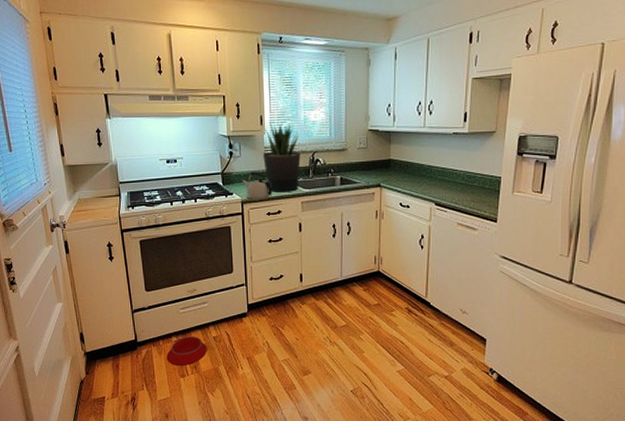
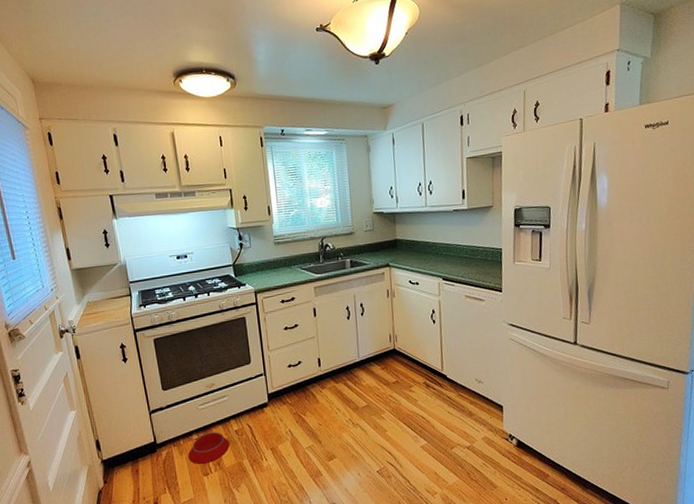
kettle: present [242,171,272,201] -> none [254,261,284,290]
planter: present [263,121,301,192] -> none [273,210,311,280]

